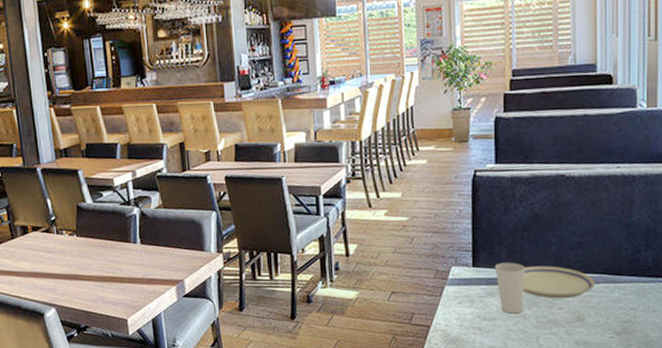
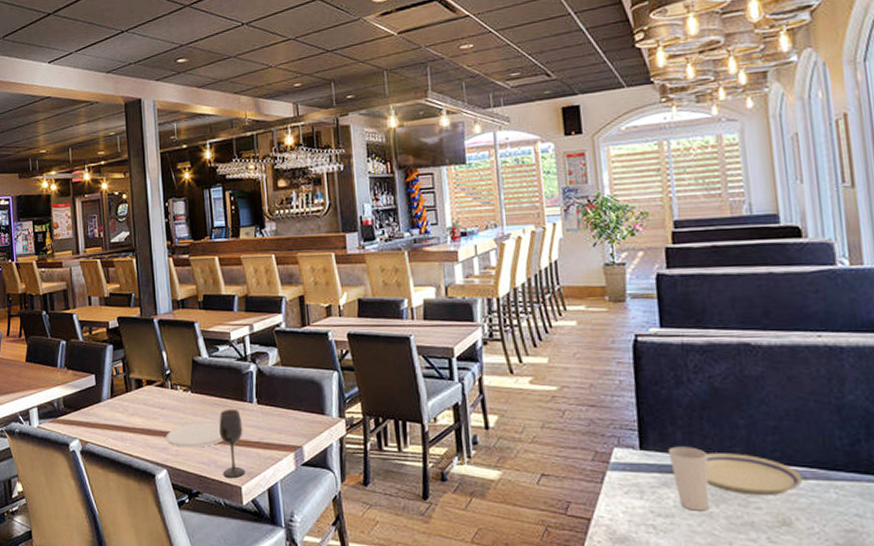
plate: none [53,262,110,288] -> present [166,422,224,448]
wine glass: none [104,250,131,312] -> present [219,409,246,478]

